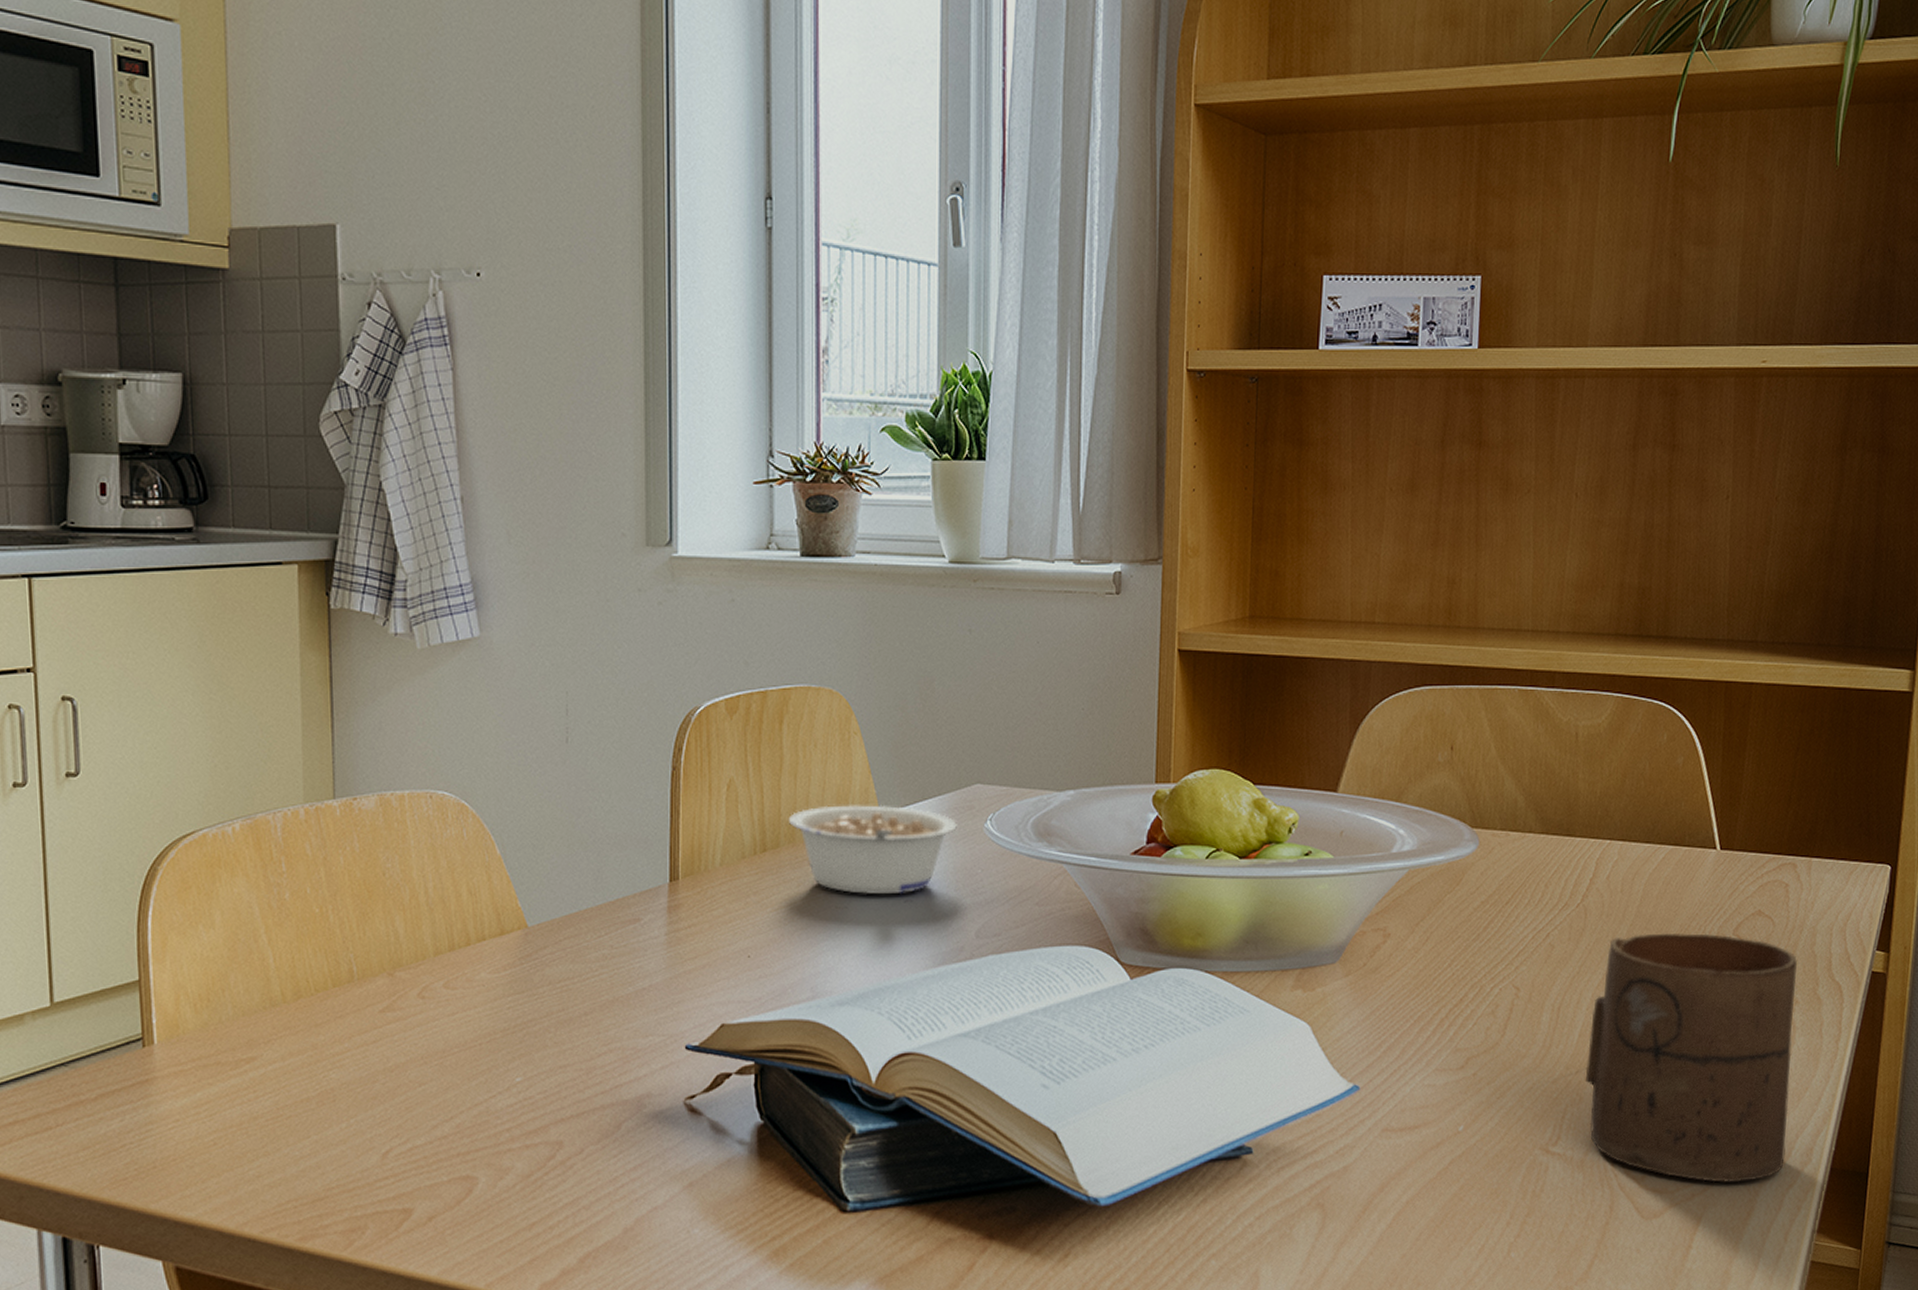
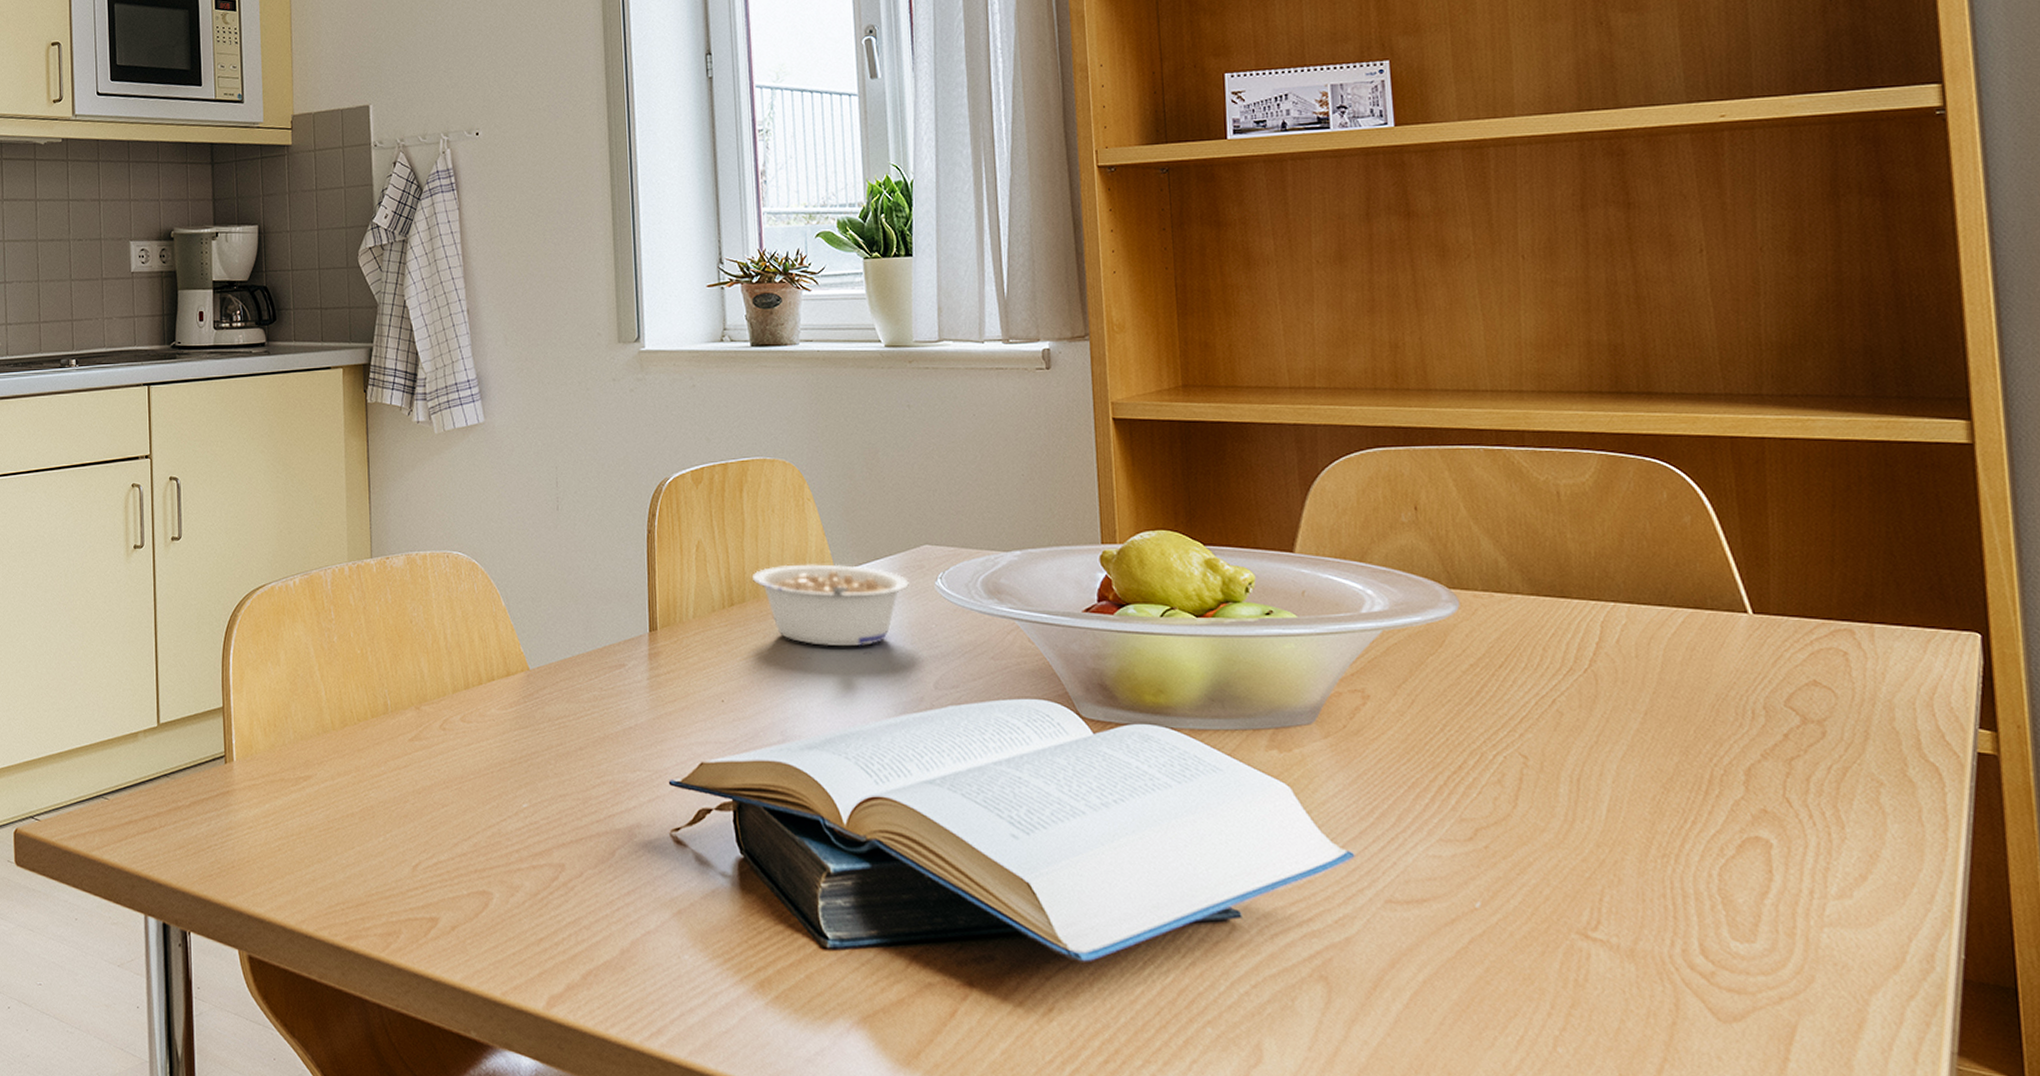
cup: present [1585,933,1797,1183] -> none [1619,702,1898,989]

